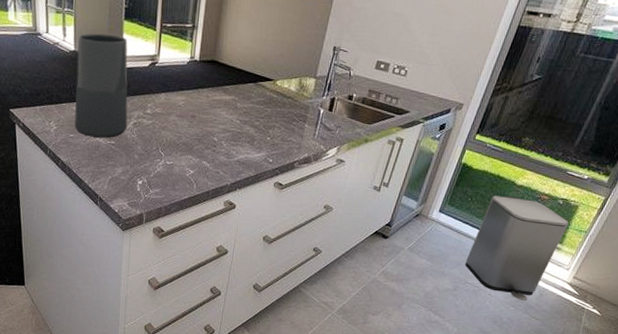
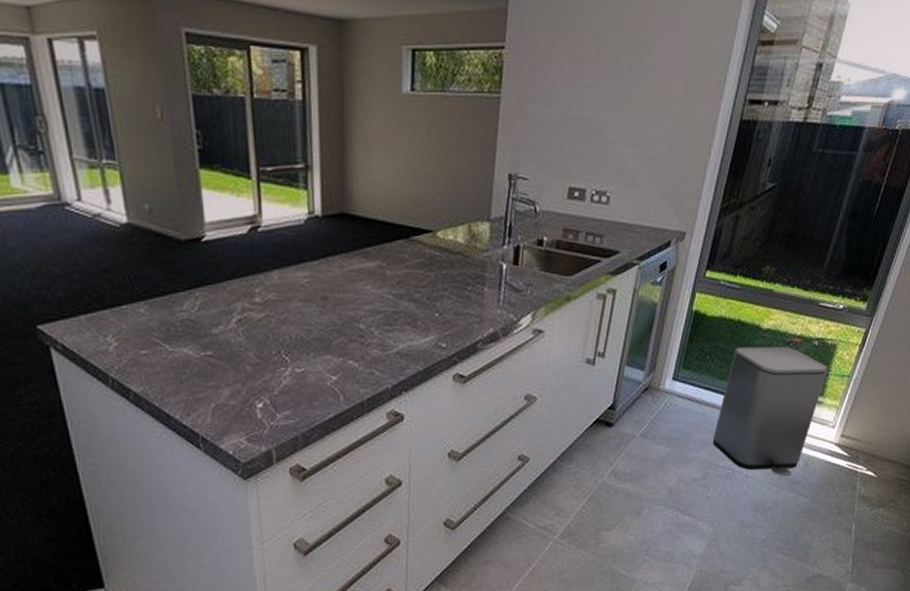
vase: present [74,33,128,138] -> none [129,192,229,350]

